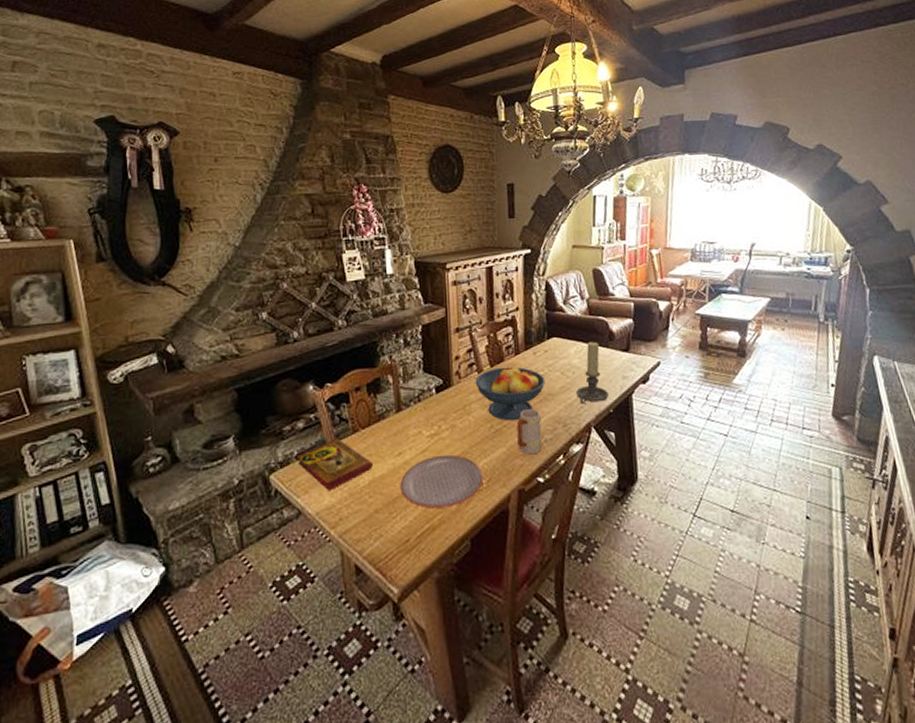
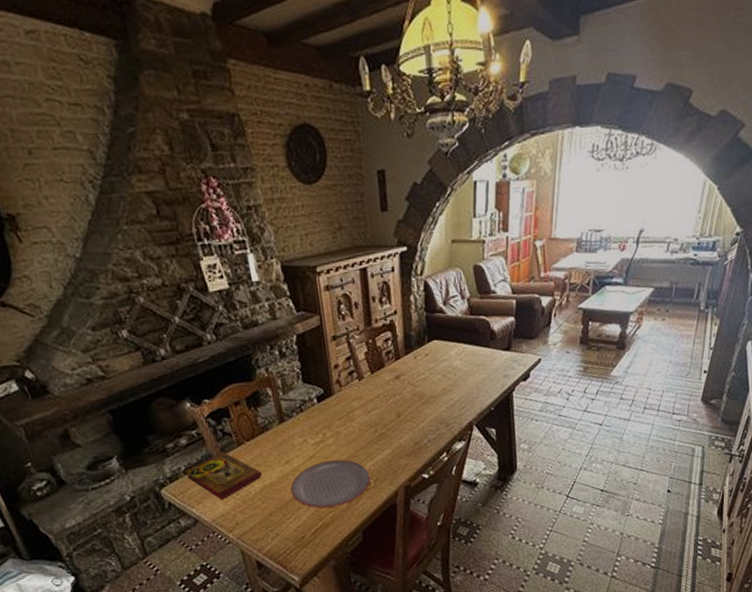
fruit bowl: present [475,365,546,421] -> none [356,371,427,425]
mug: present [516,408,543,455] -> none [400,411,426,455]
candle holder: present [576,341,609,405] -> none [458,342,490,405]

